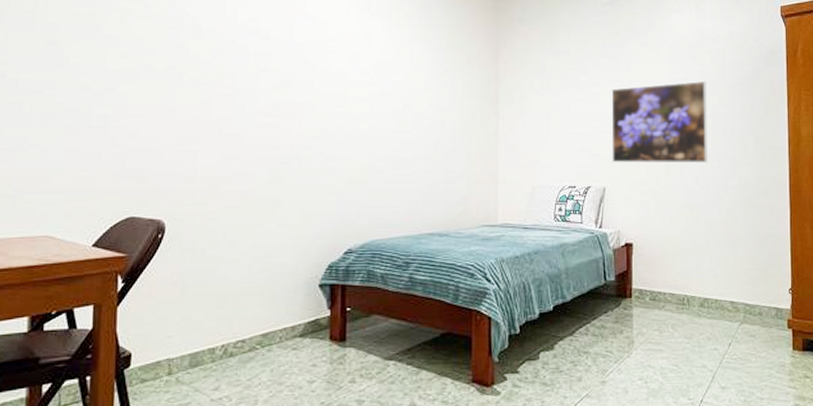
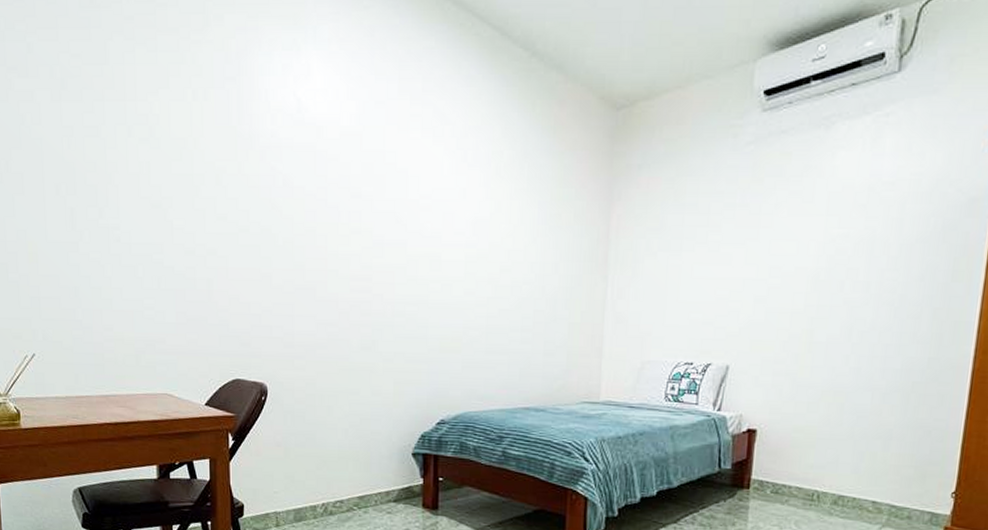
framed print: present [611,81,707,164] -> none [740,239,874,341]

